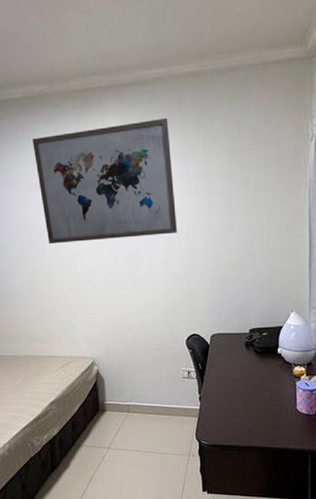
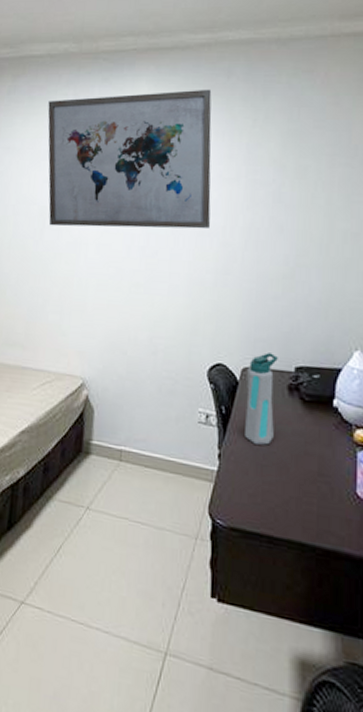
water bottle: none [215,321,237,387] -> present [245,353,278,445]

